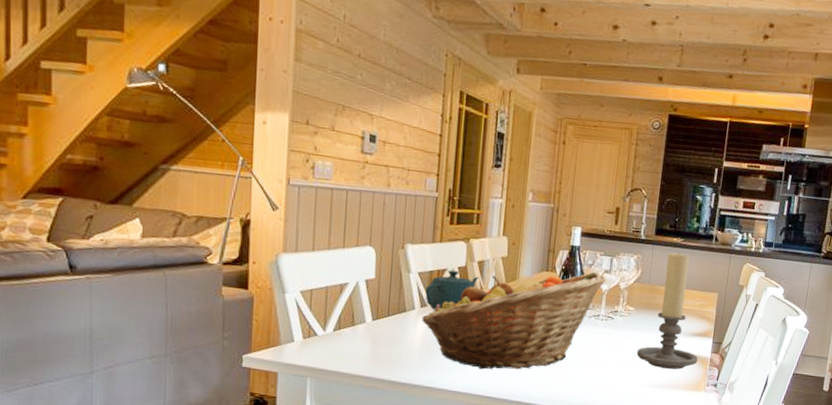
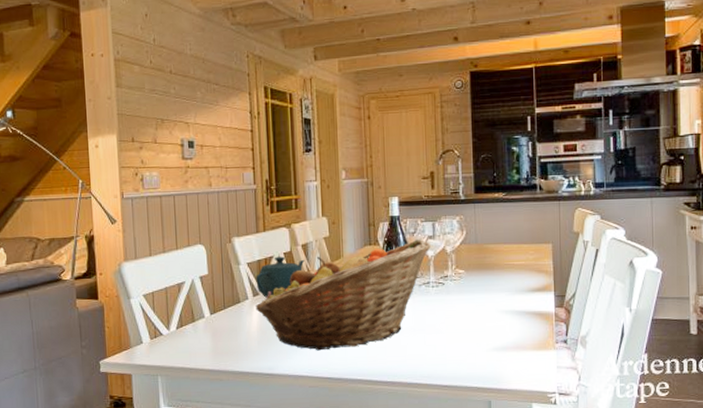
candle holder: present [636,251,699,369] -> none [474,206,542,330]

